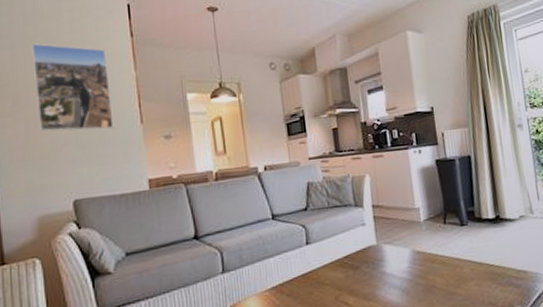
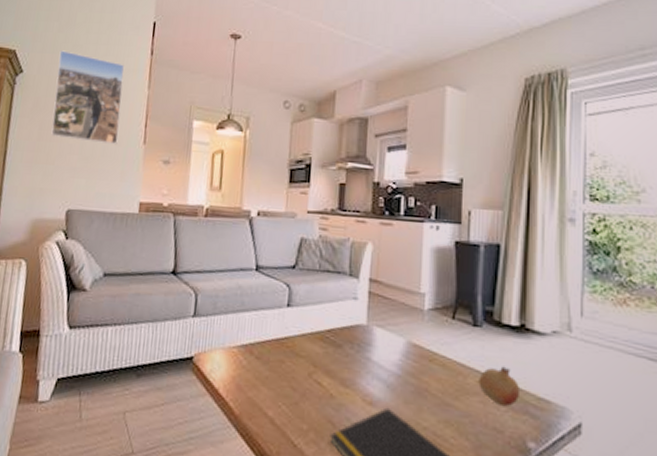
fruit: none [471,252,505,284] -> present [478,366,521,407]

